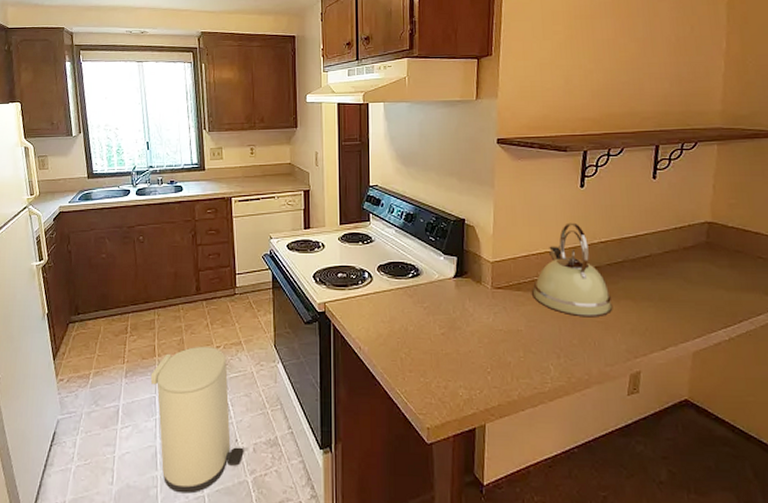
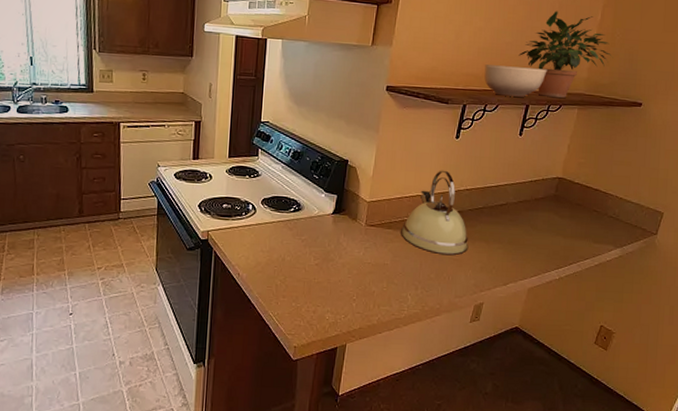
pedal bin: present [150,347,244,494] -> none [28,267,120,402]
bowl: none [601,105,674,138] -> present [484,64,547,97]
potted plant: none [638,44,749,134] -> present [518,11,613,98]

